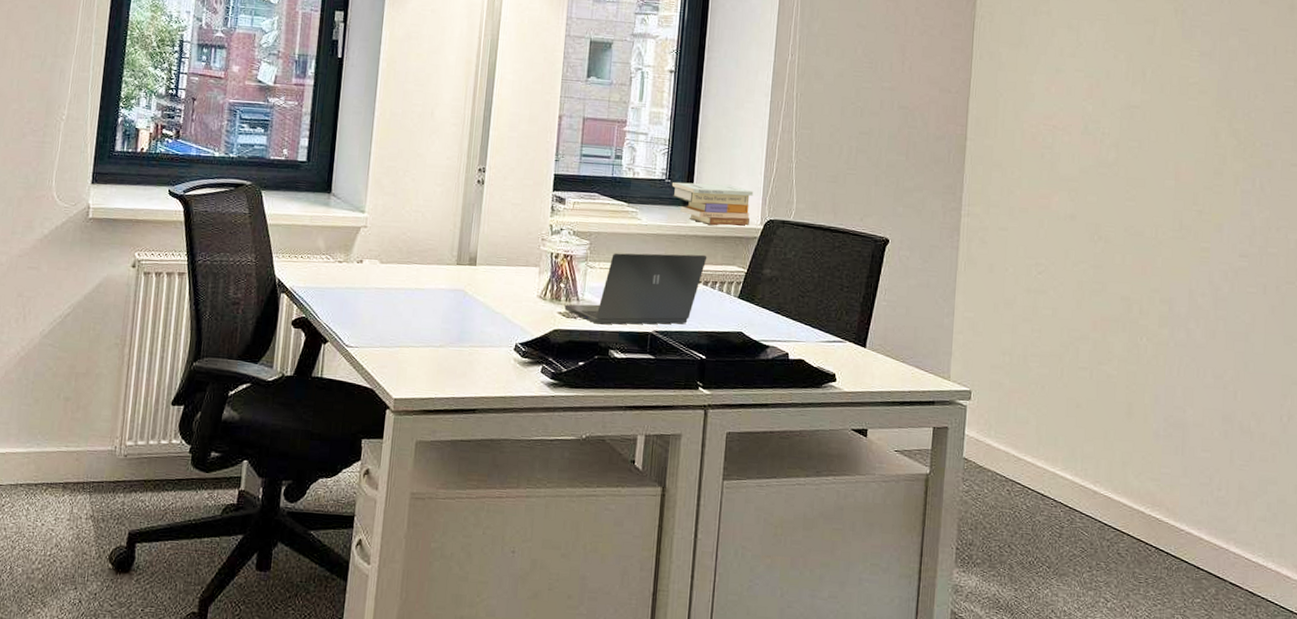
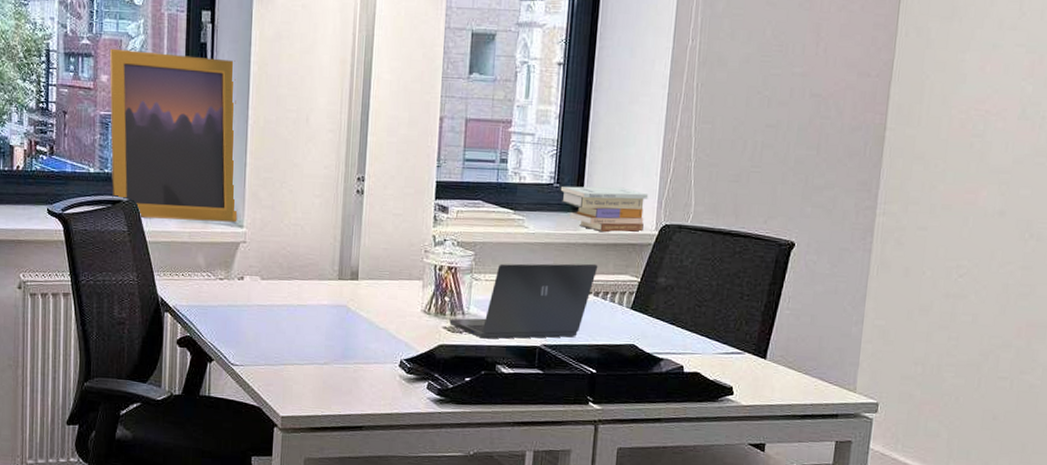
picture frame: none [235,41,365,208] -> present [109,48,238,223]

